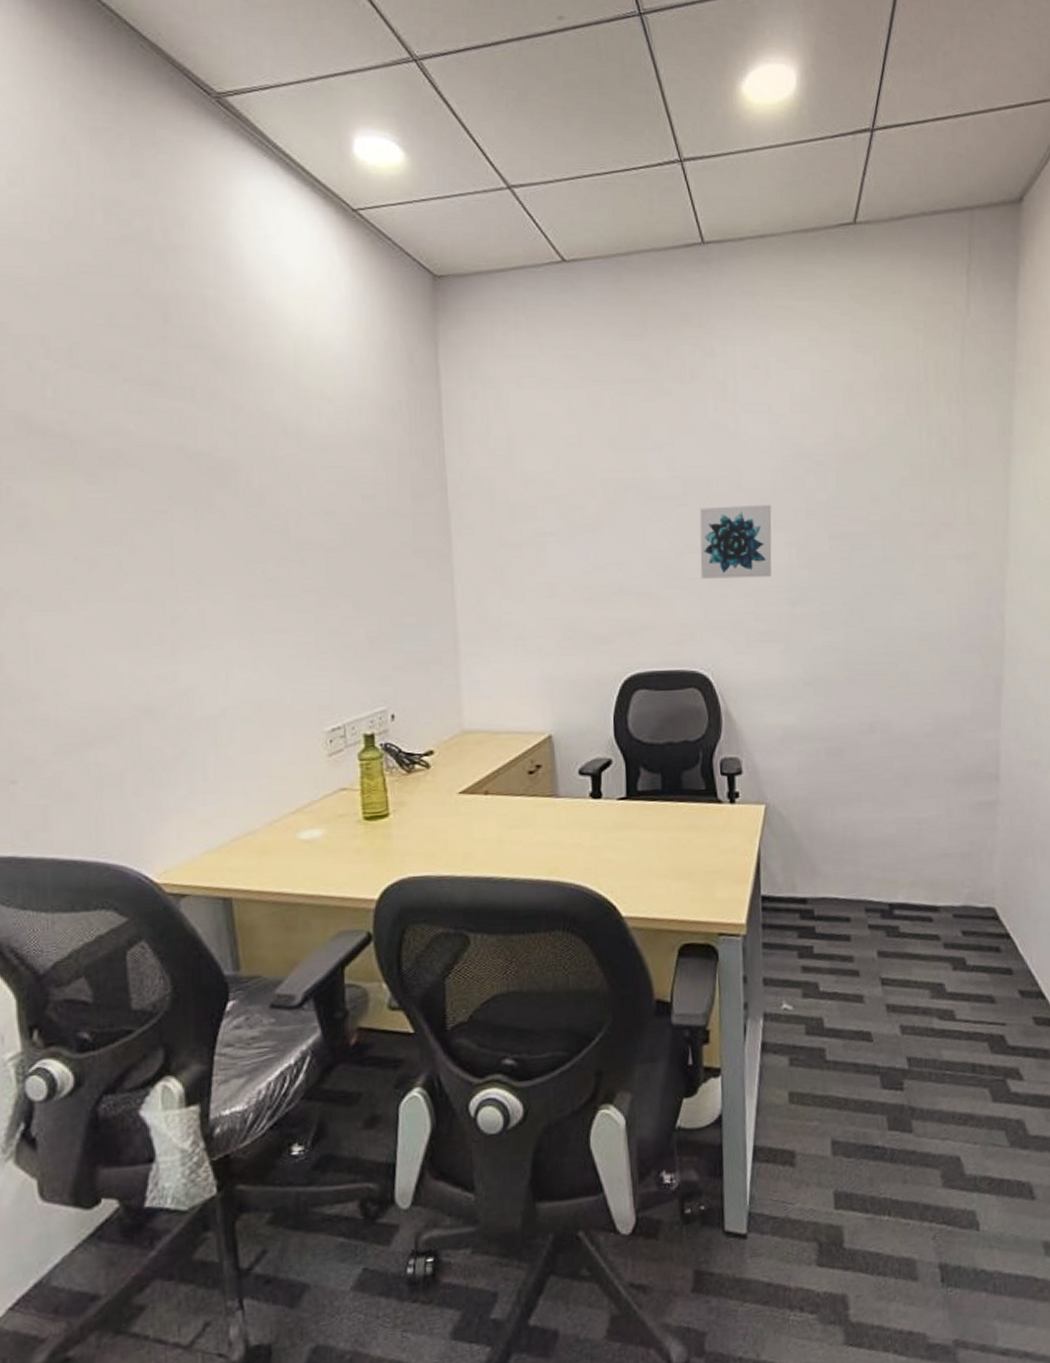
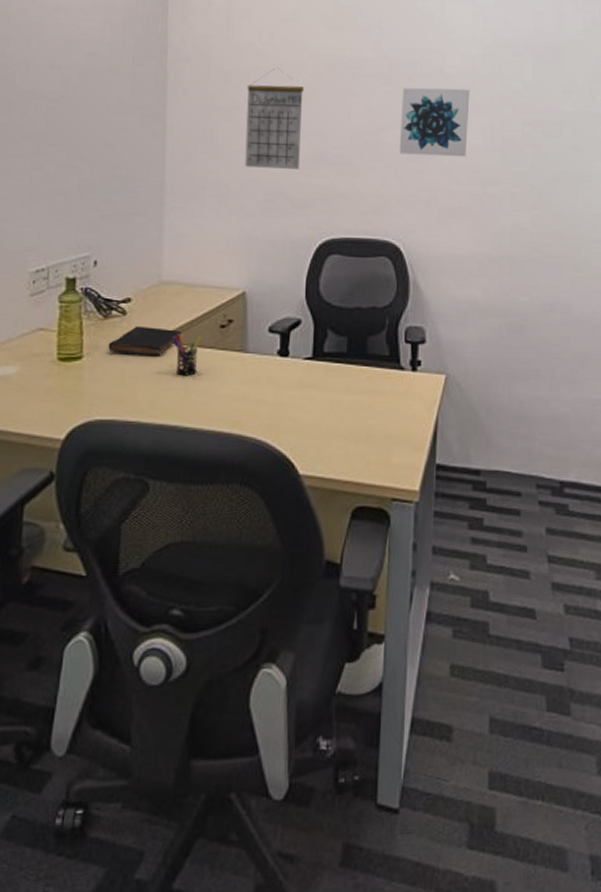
book: none [414,778,489,808] -> present [108,325,182,357]
pen holder: none [479,783,511,826] -> present [171,334,202,376]
calendar: none [535,496,597,605] -> present [245,67,304,169]

